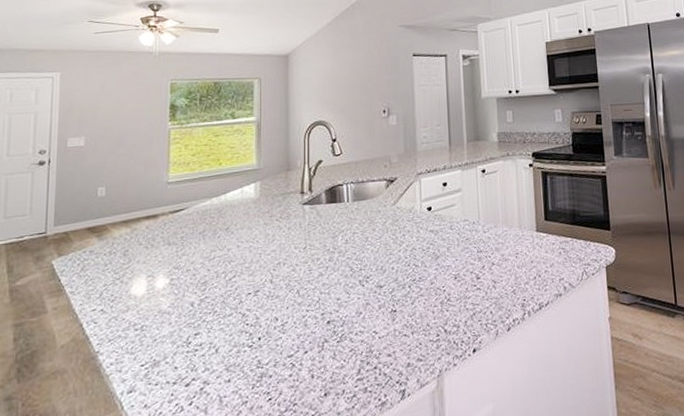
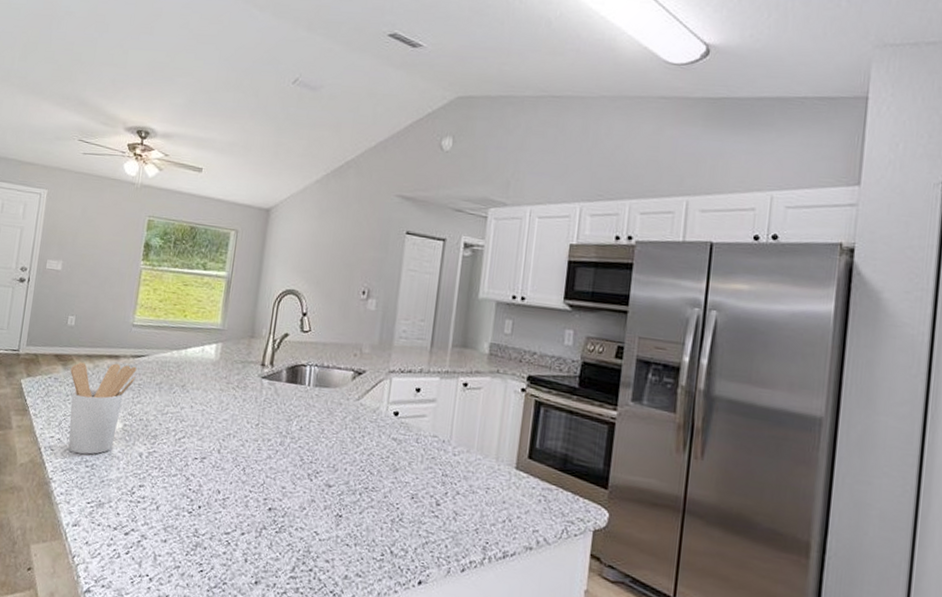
utensil holder: none [106,221,177,320] -> present [68,362,137,455]

